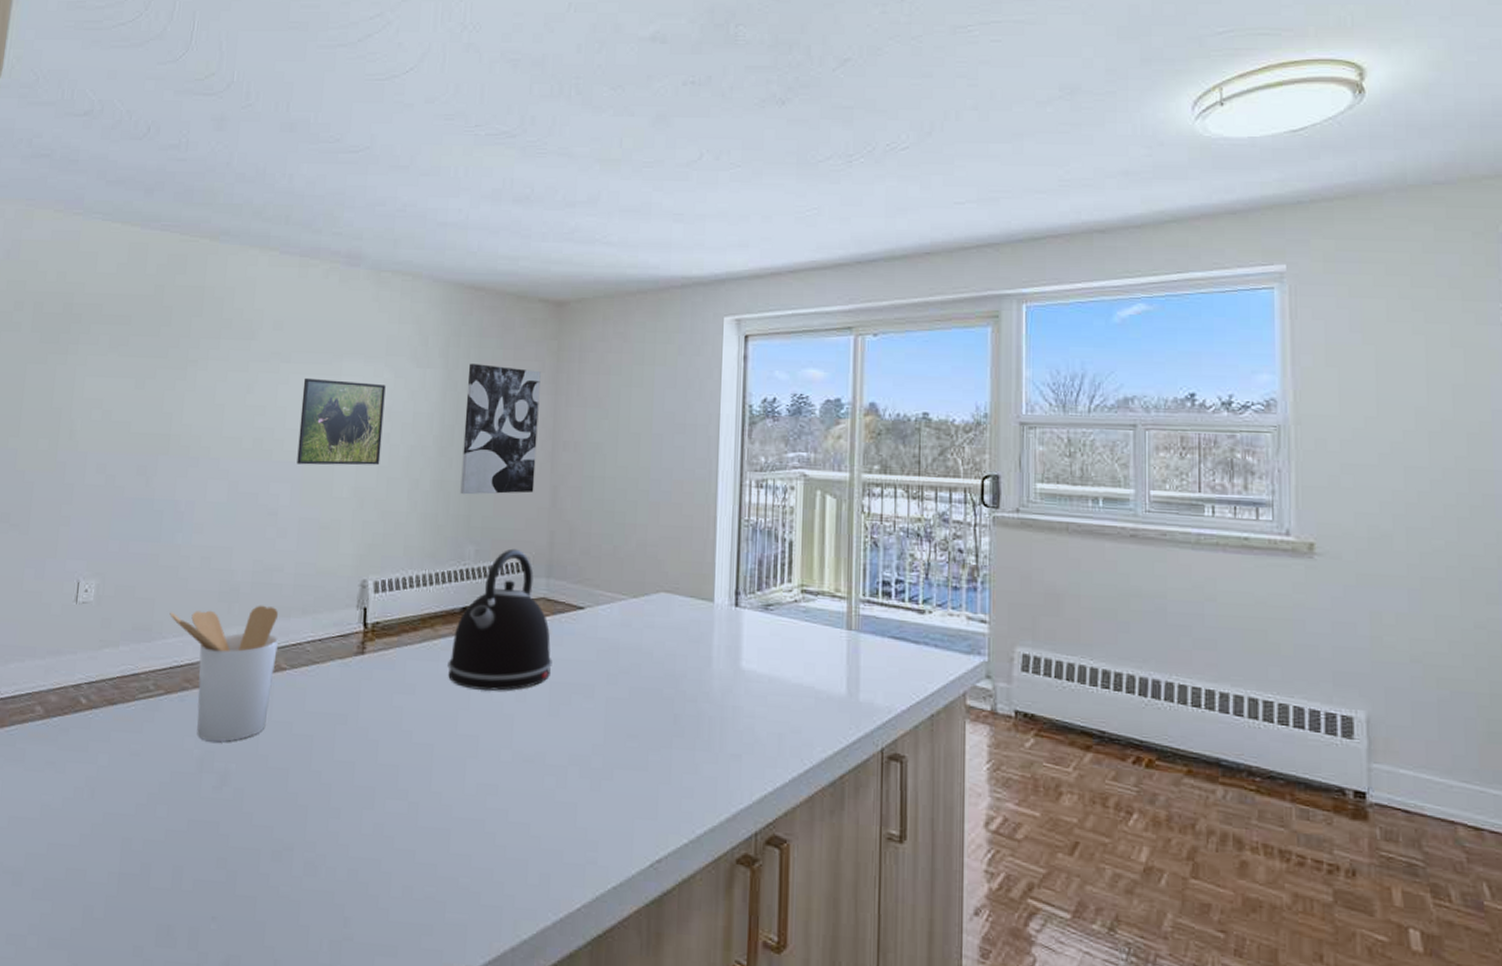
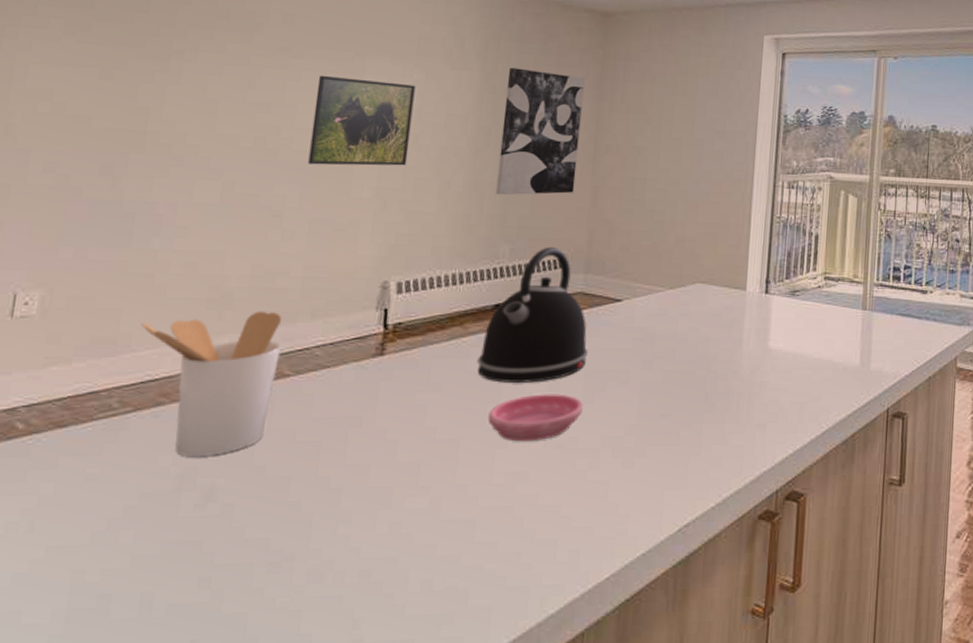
saucer: none [459,703,549,753] -> present [488,394,583,442]

